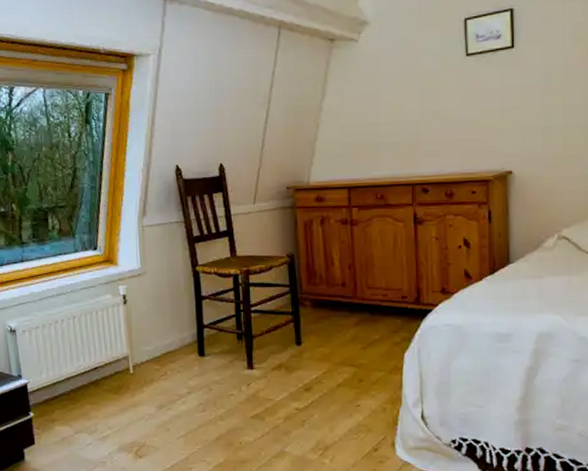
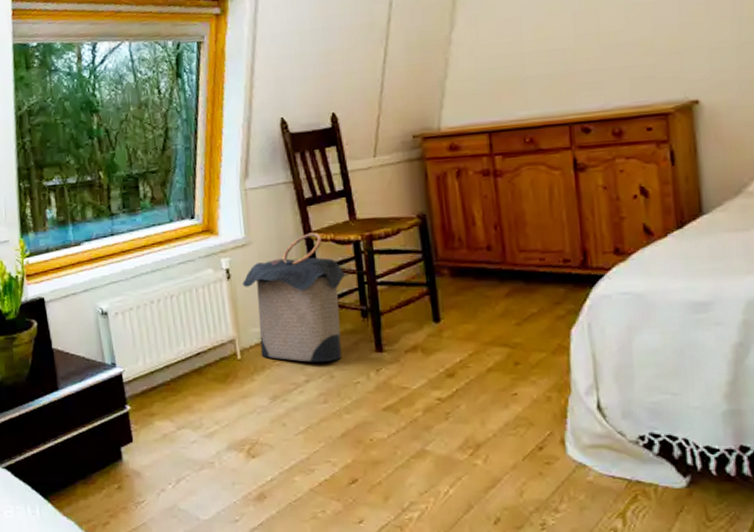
laundry hamper: none [136,266,228,377] -> present [242,232,349,362]

